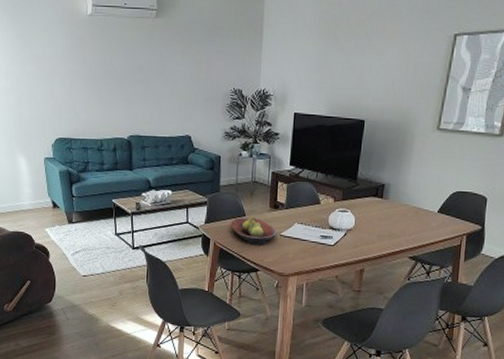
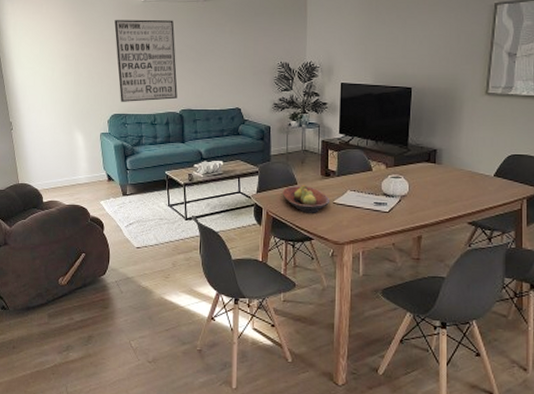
wall art: none [58,35,126,126] -> present [114,19,178,102]

